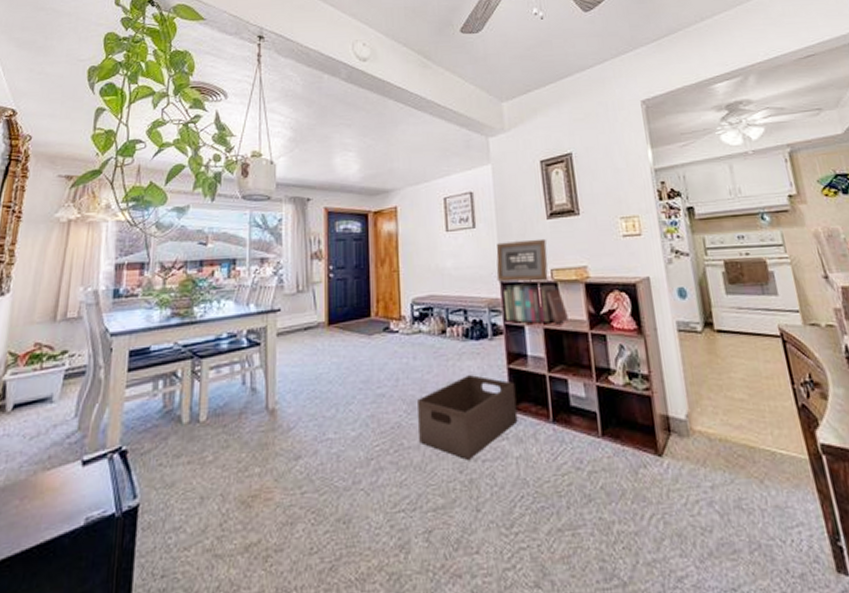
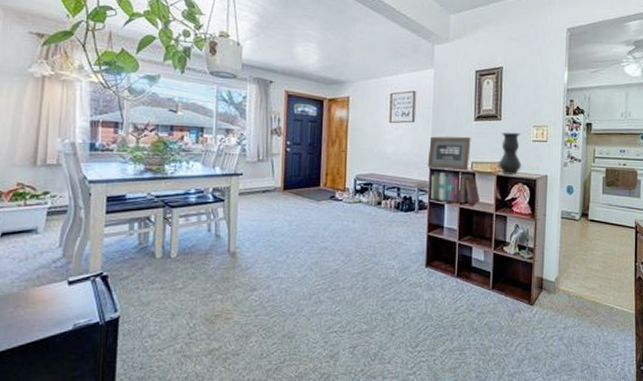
storage basket: present [418,375,518,460] -> none [352,238,431,299]
vase: none [582,227,614,281] -> present [498,132,522,175]

